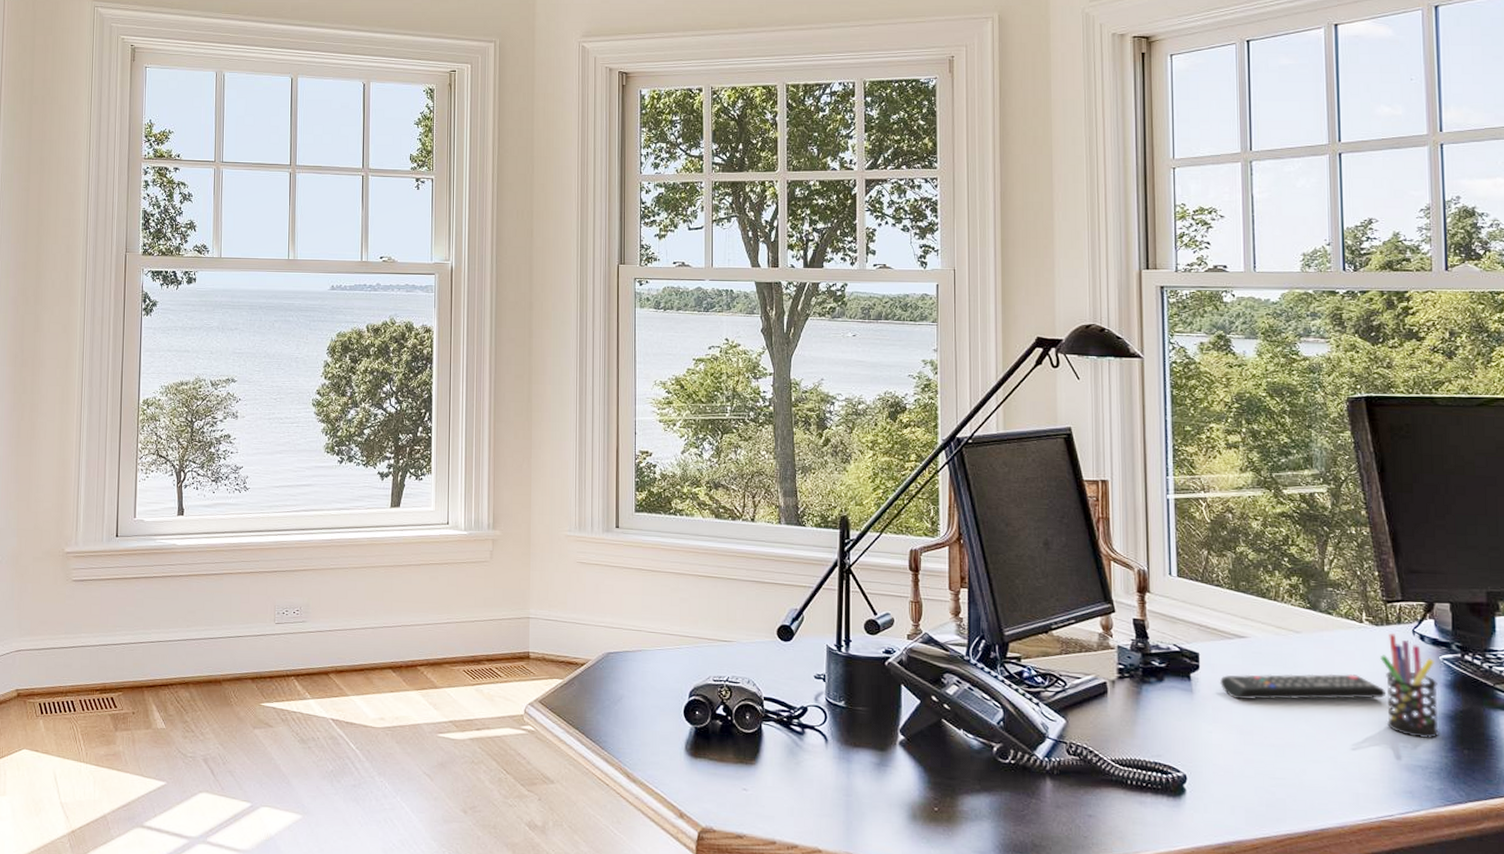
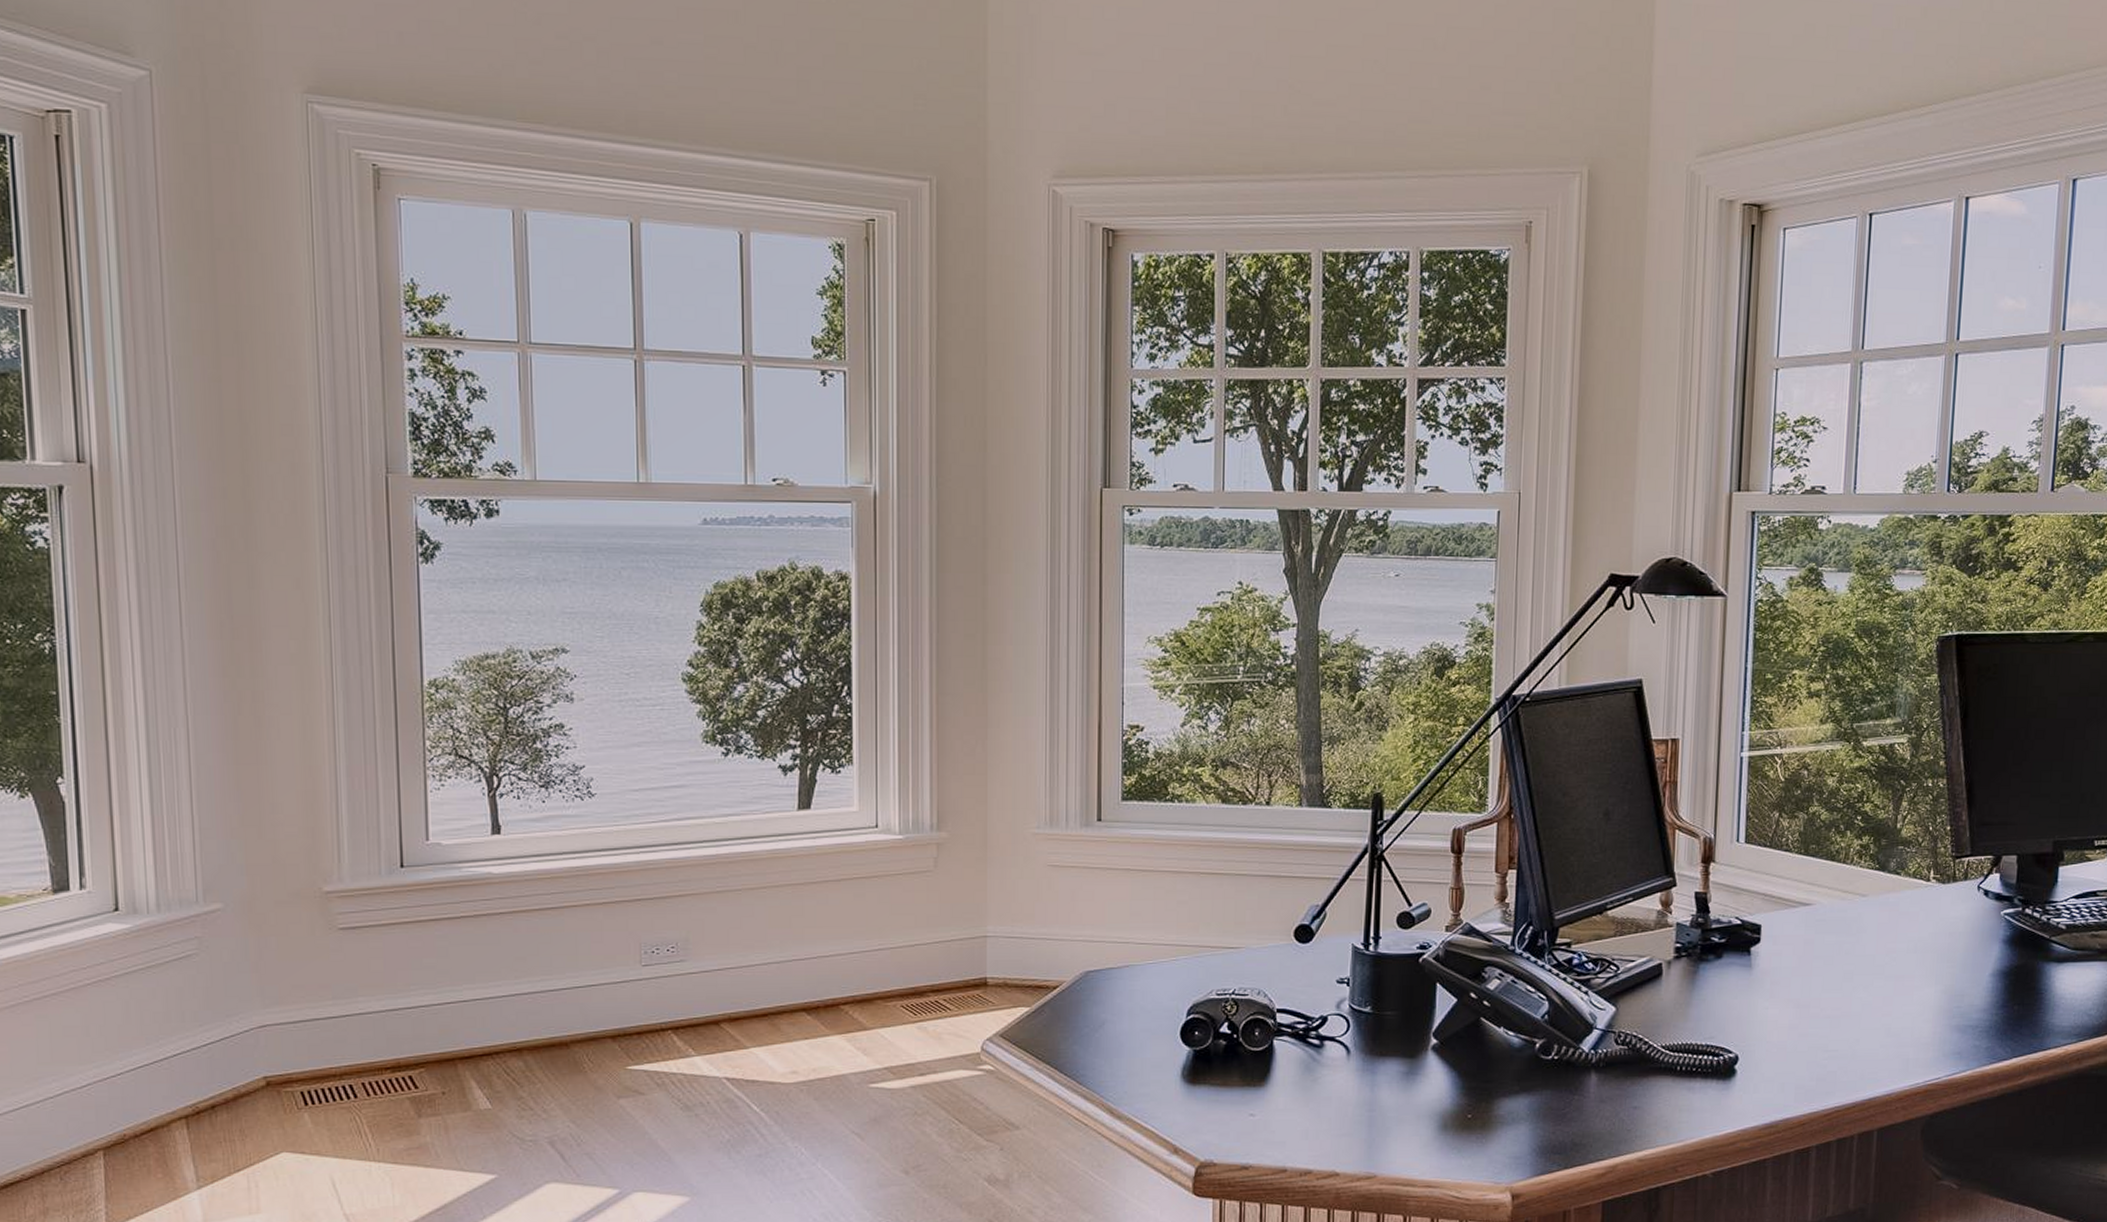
remote control: present [1220,673,1387,700] -> none [1781,936,1946,972]
pen holder: present [1380,632,1439,739] -> none [1942,890,1997,998]

